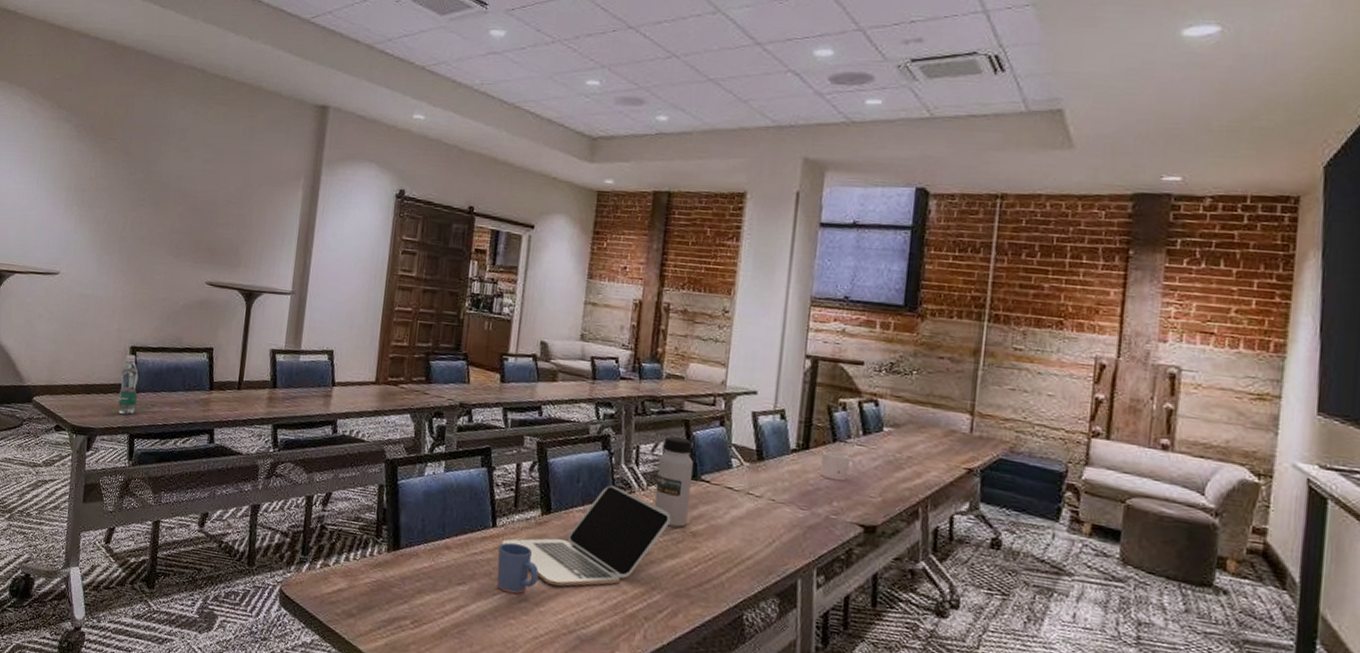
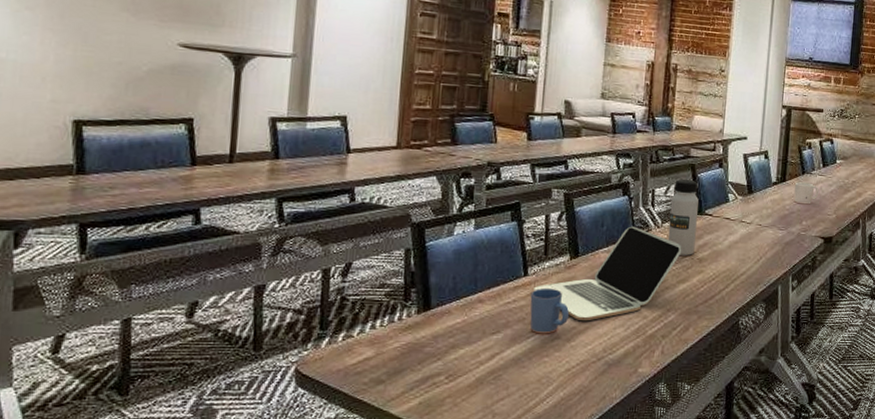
bottle: present [117,354,139,415] -> none [58,130,88,201]

